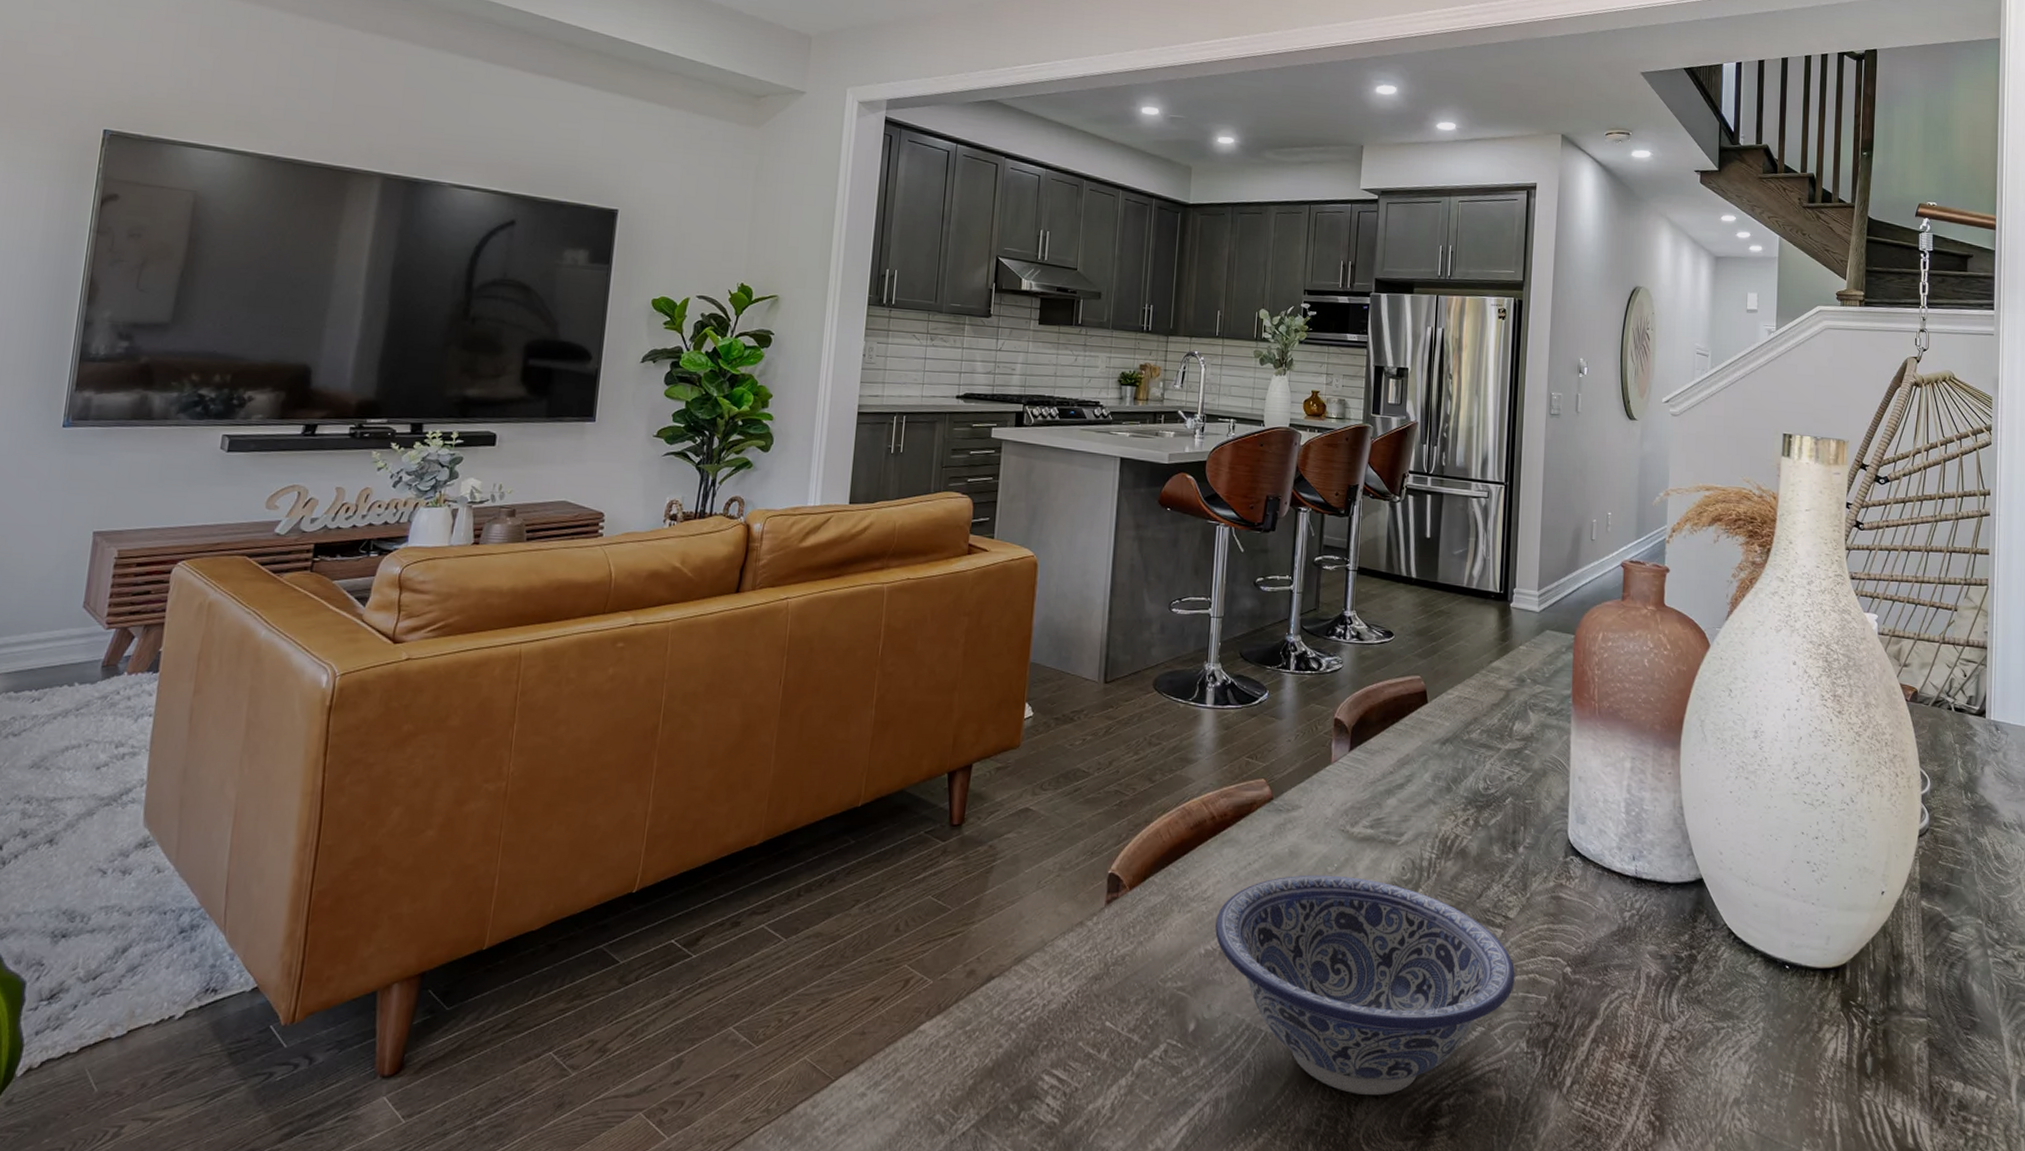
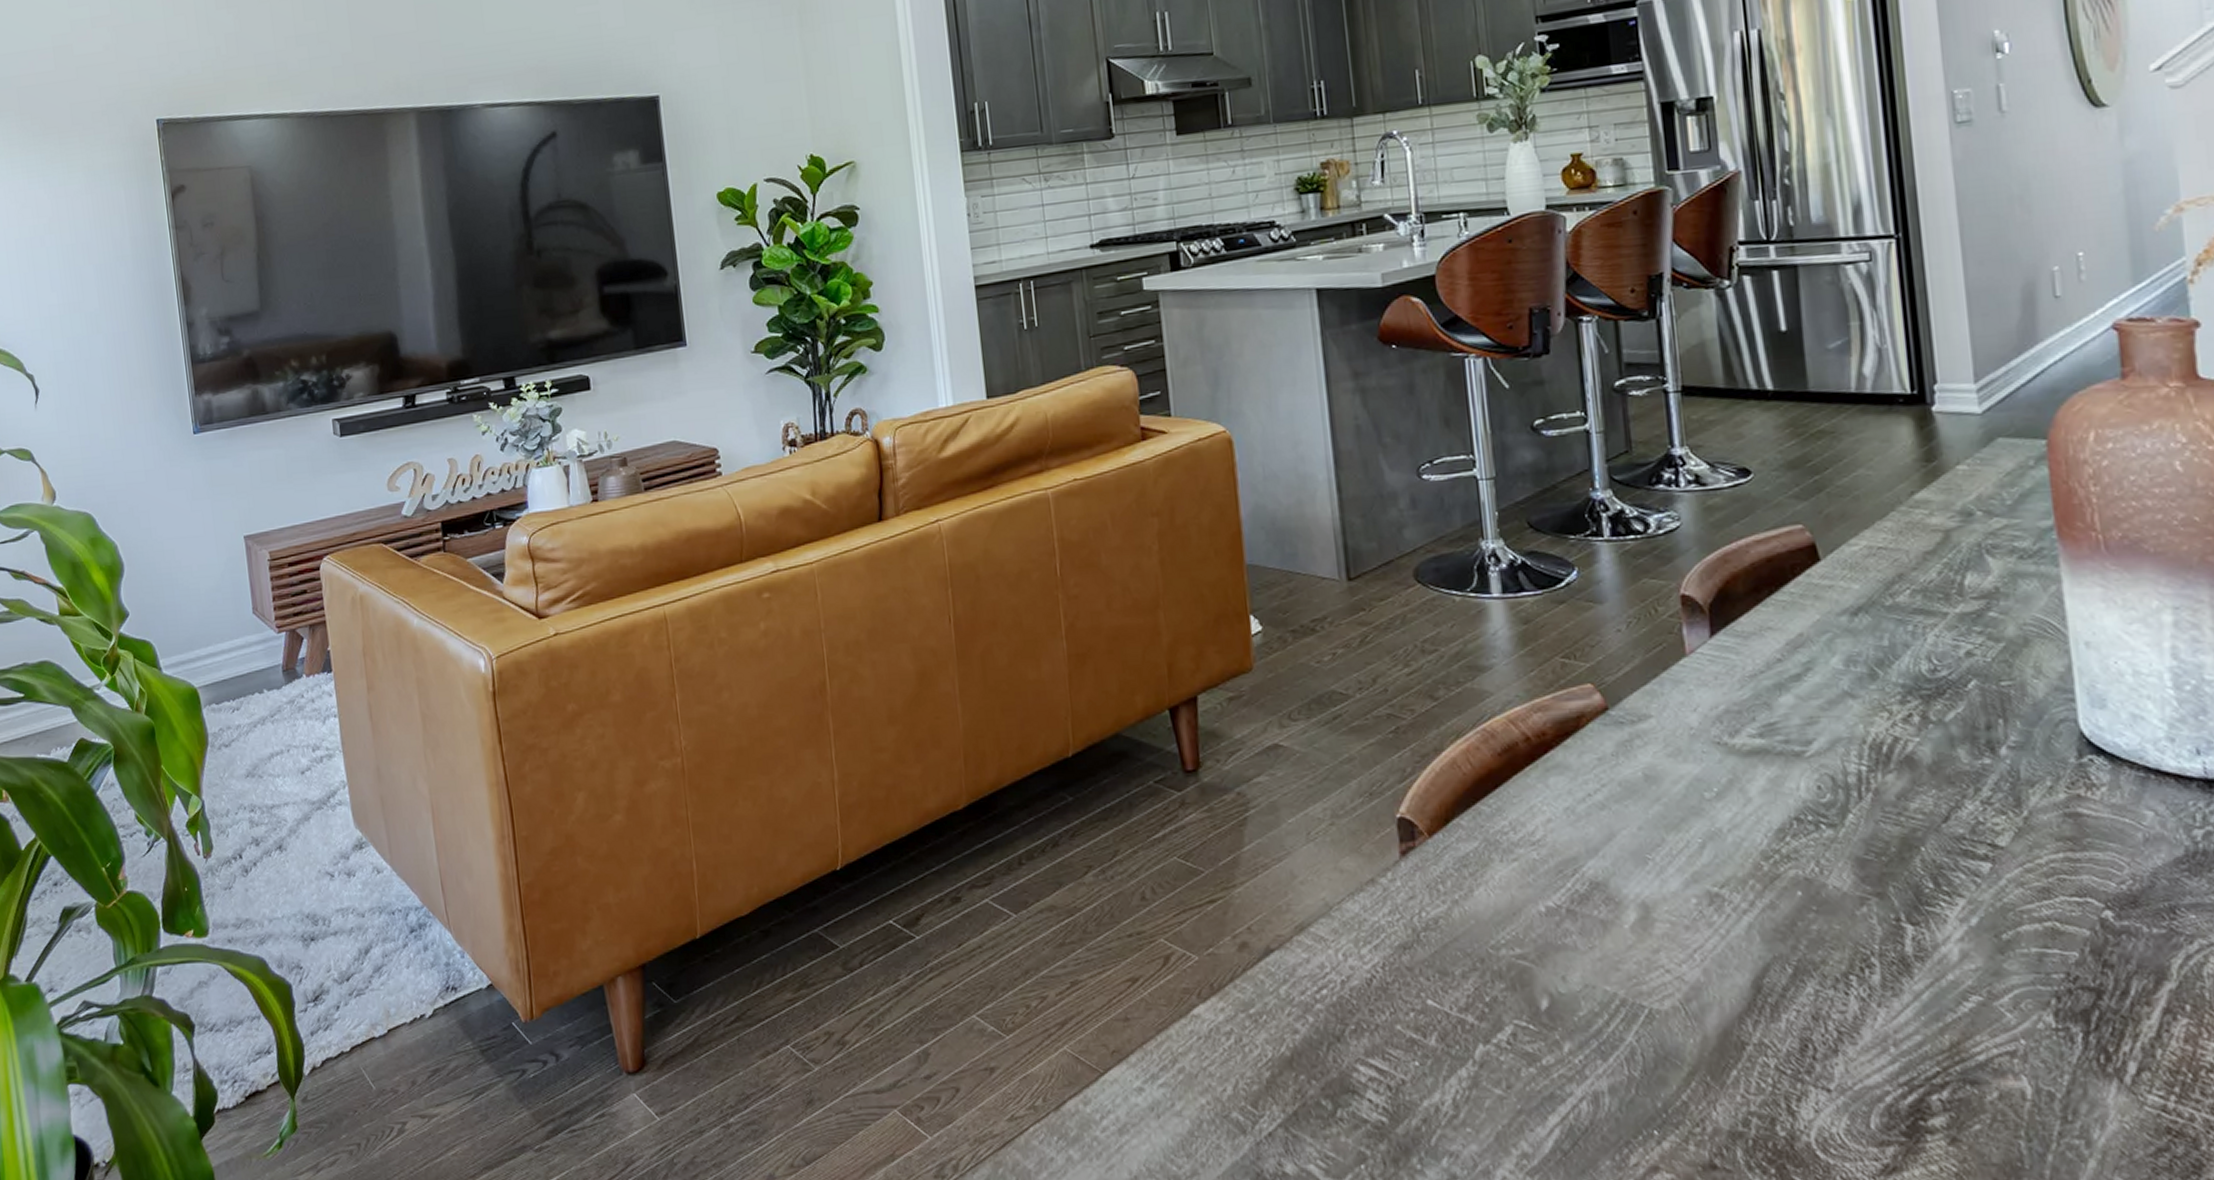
bowl: present [1215,874,1515,1096] -> none [1554,802,2022,1088]

